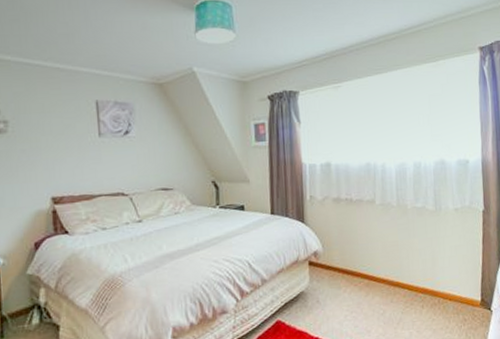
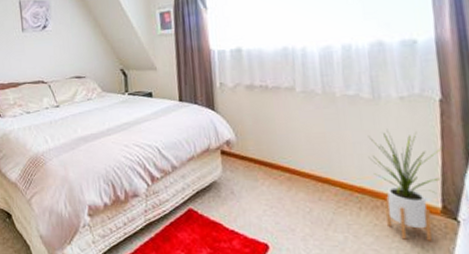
house plant: none [430,237,485,330] -> present [367,130,445,241]

